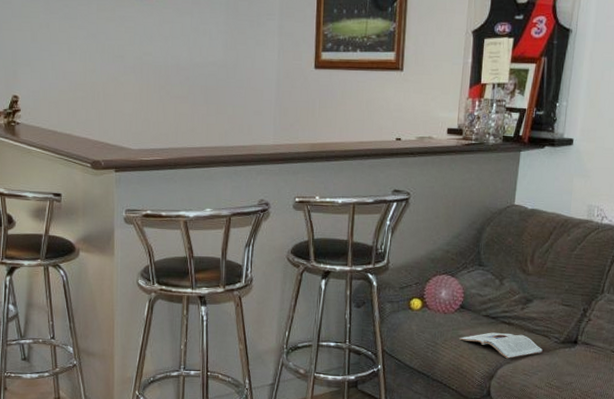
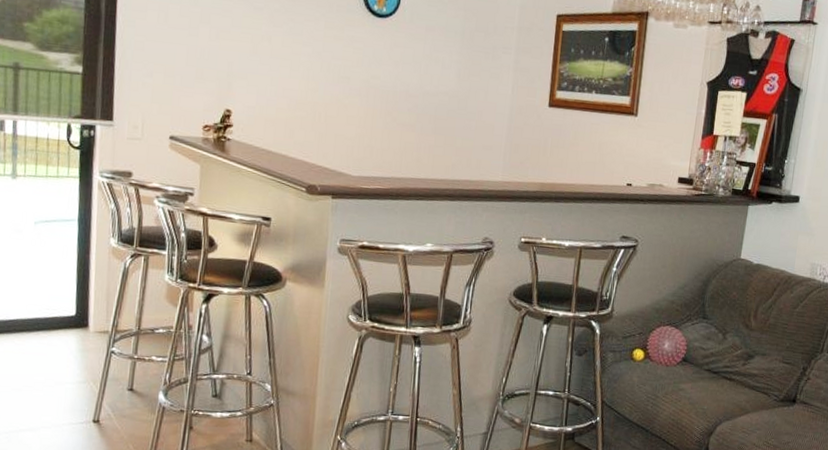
magazine: present [459,332,543,359] -> none [680,387,762,416]

